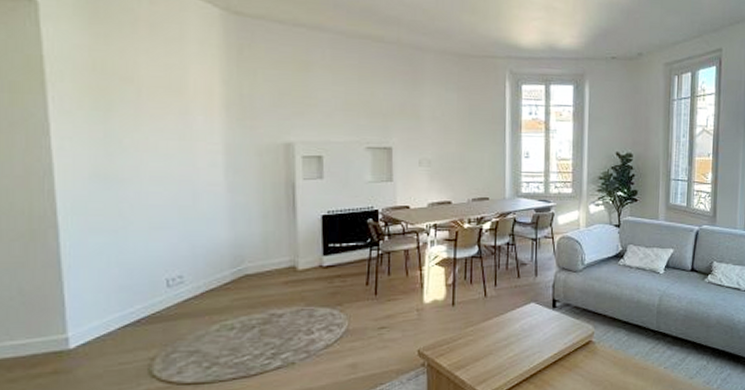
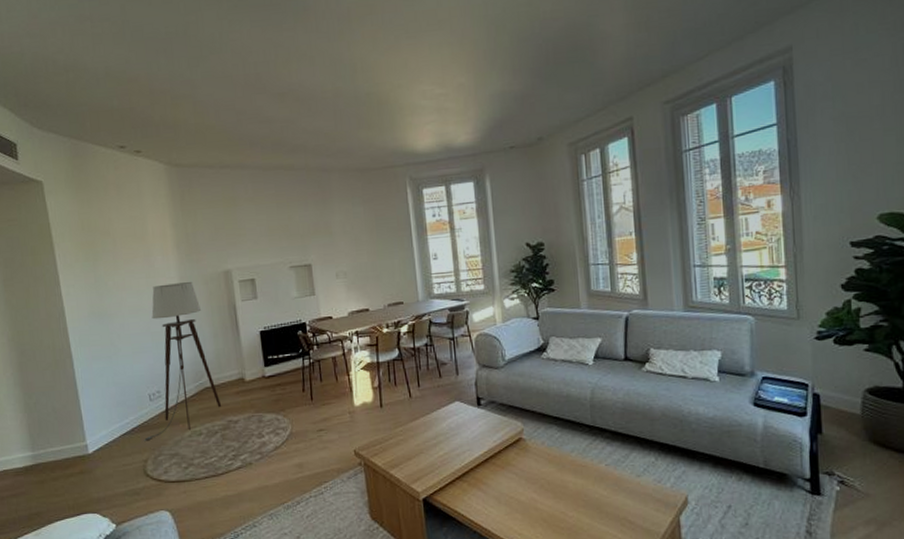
floor lamp: none [151,150,263,335] -> present [143,282,221,441]

